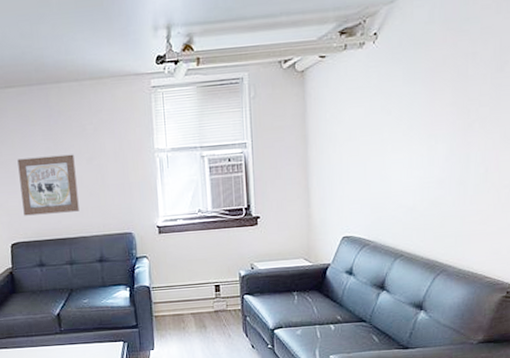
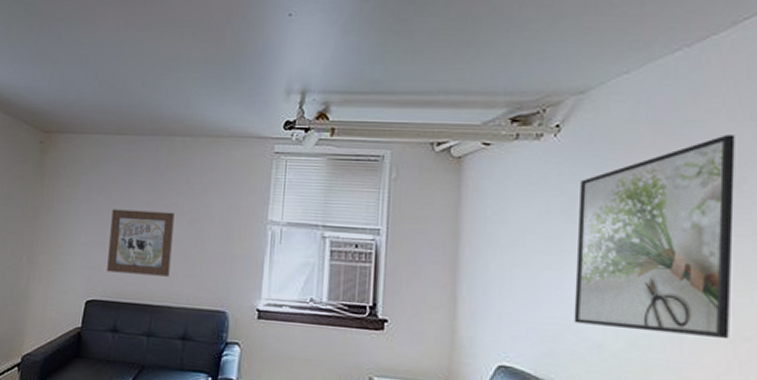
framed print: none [393,26,501,195] -> present [574,134,735,340]

